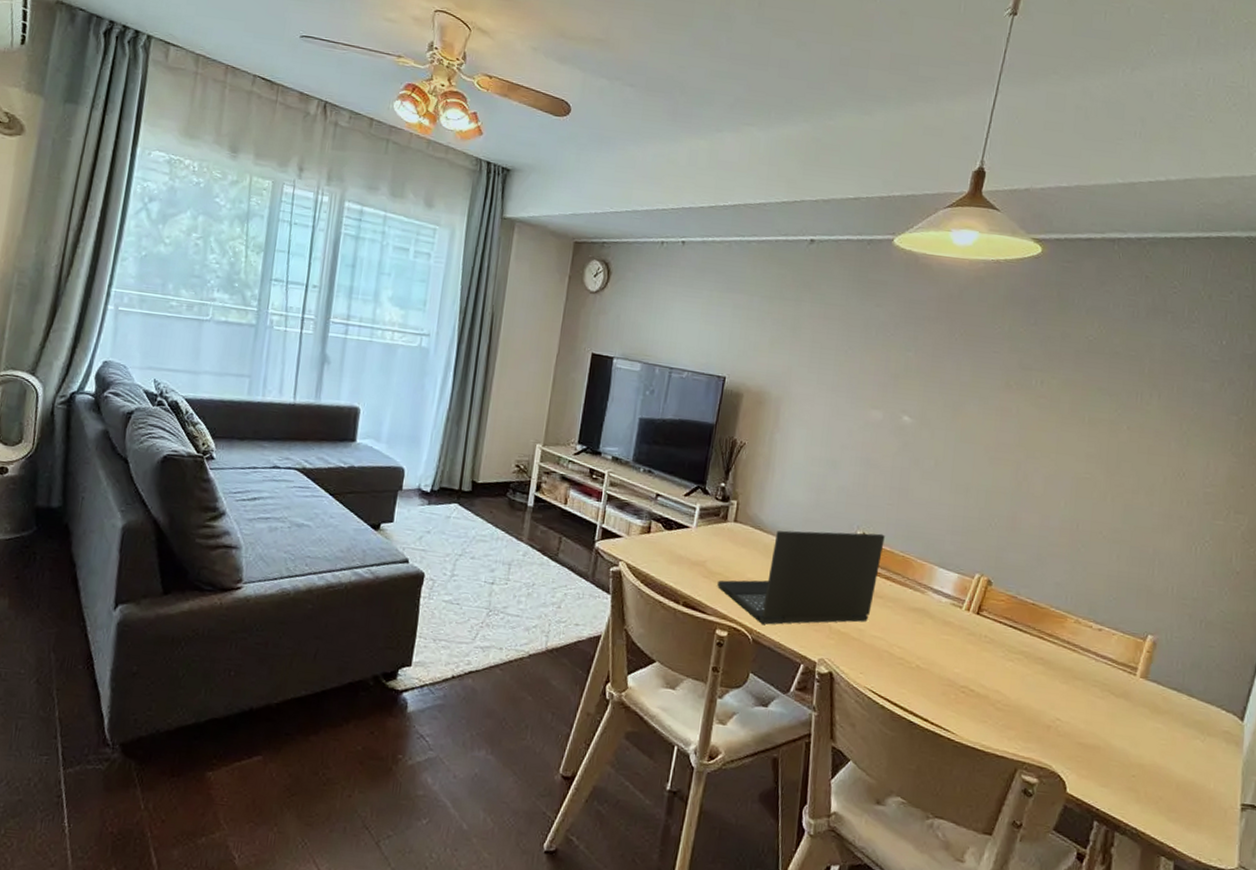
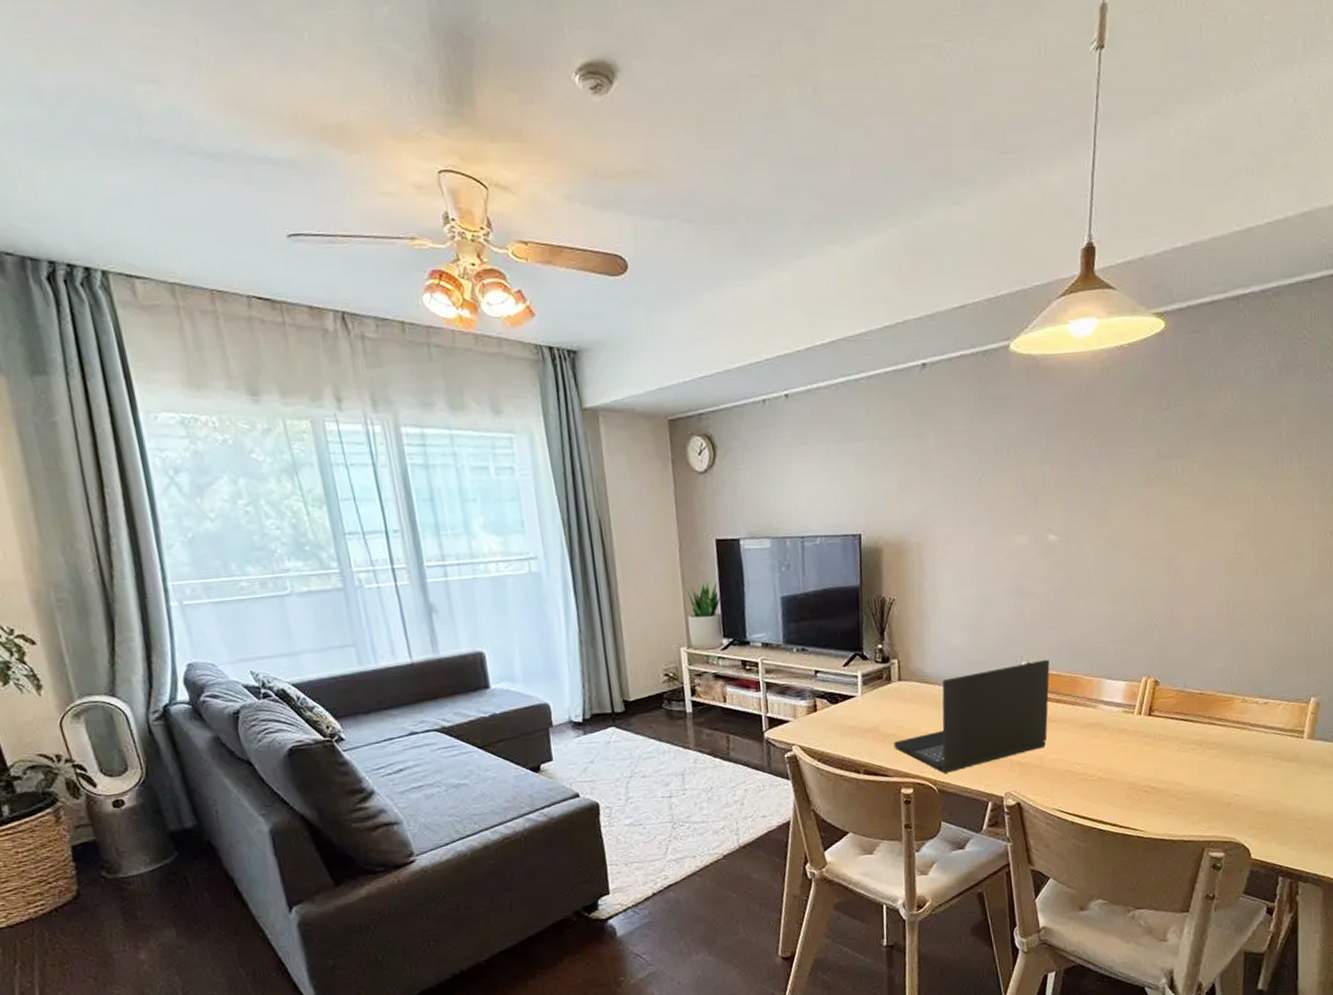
planter: none [547,389,585,453] -> present [688,581,723,650]

